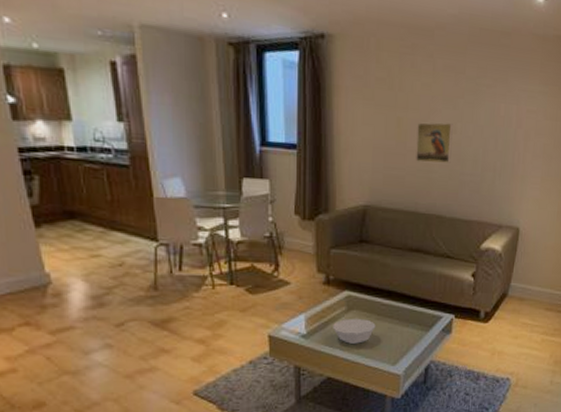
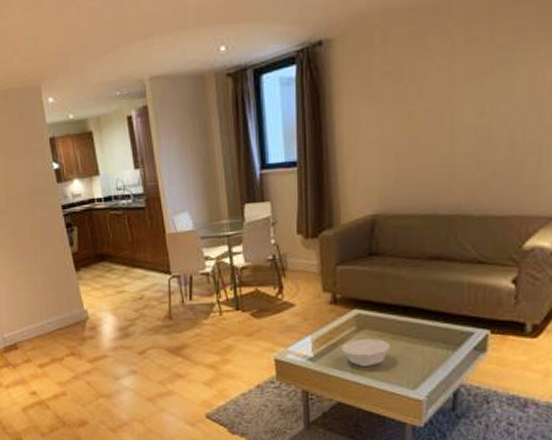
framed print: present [416,122,453,164] -> none [433,105,480,158]

